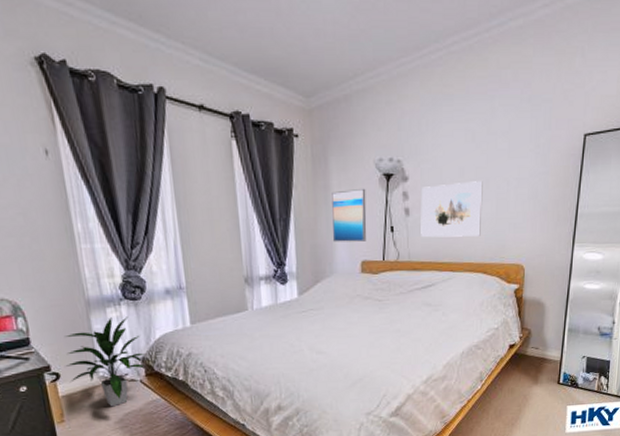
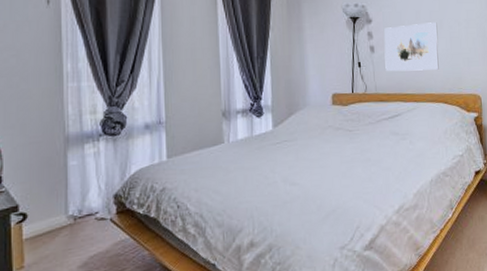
indoor plant: present [65,315,144,407] -> none [34,151,117,250]
wall art: present [331,188,367,242] -> none [304,29,337,77]

